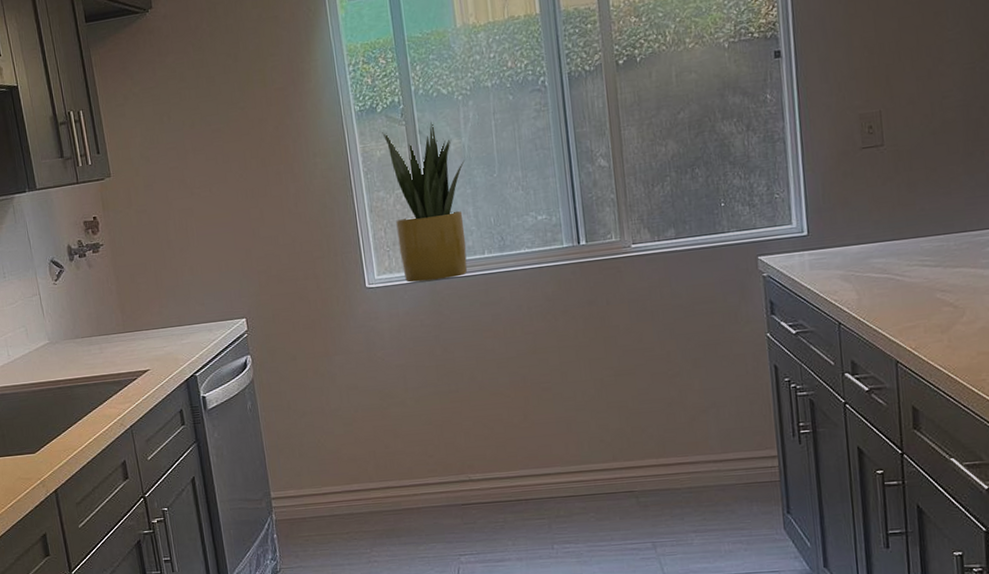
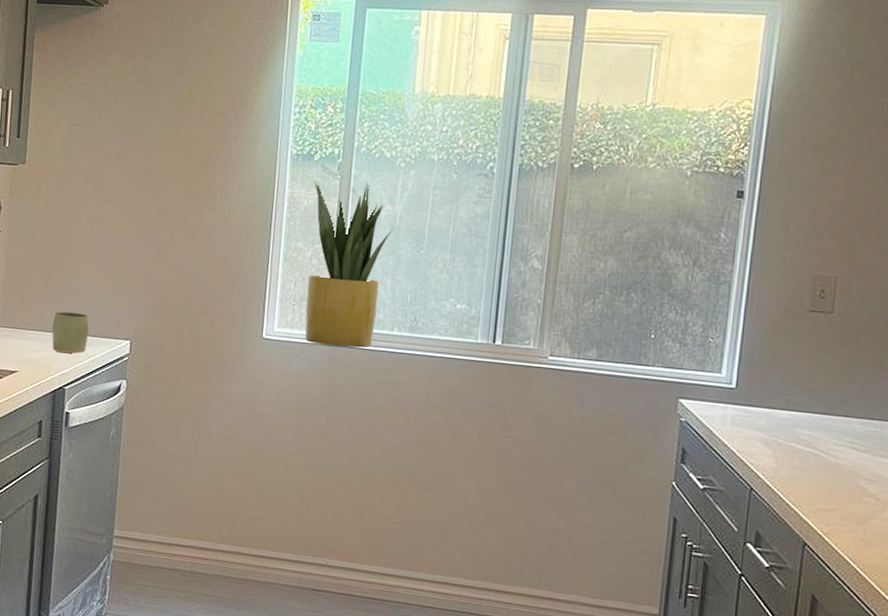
mug: none [170,303,207,344] -> present [51,311,89,354]

